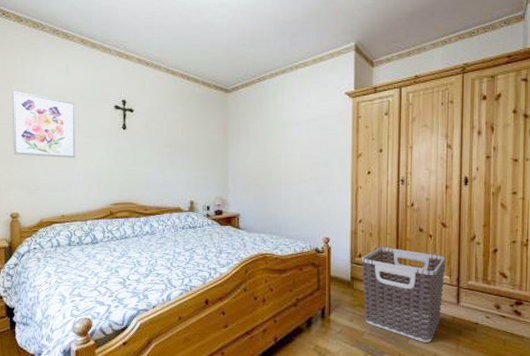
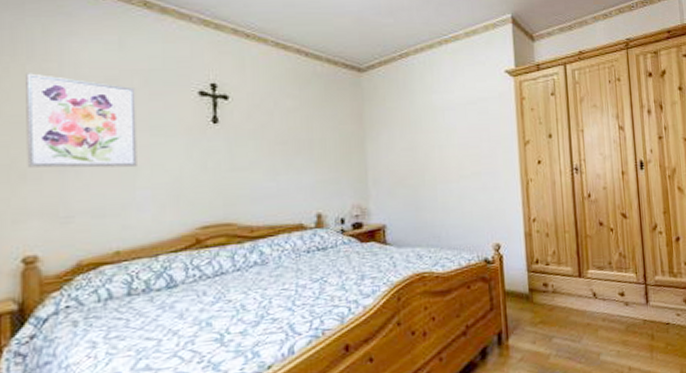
clothes hamper: present [361,246,445,342] -> none [539,247,631,356]

